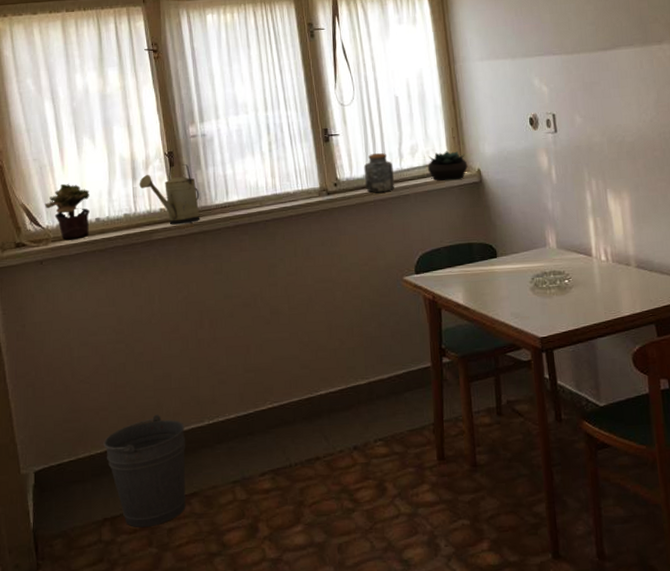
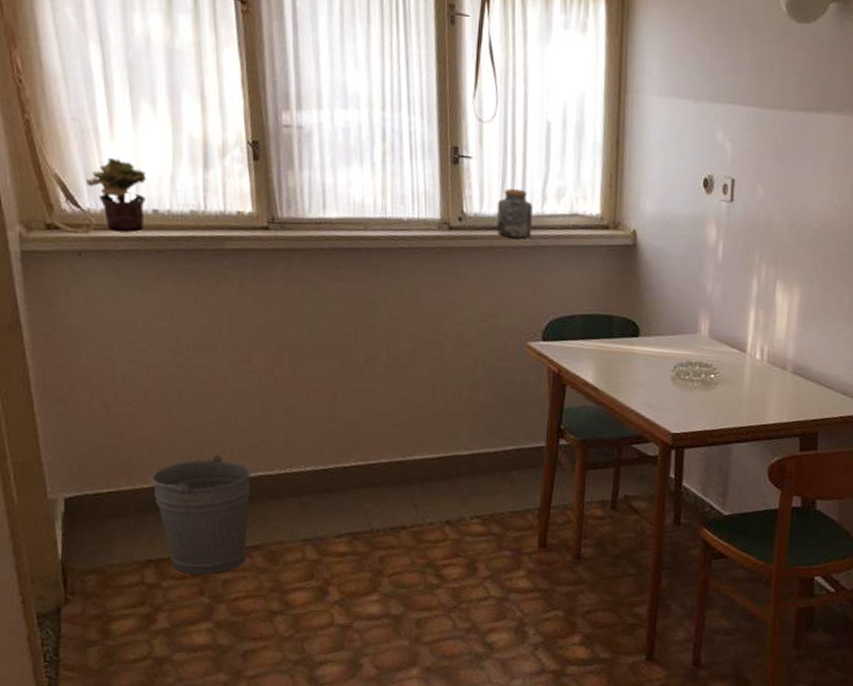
watering can: present [139,164,200,225] -> none [212,158,289,236]
succulent plant: present [427,151,468,181] -> none [573,201,623,238]

